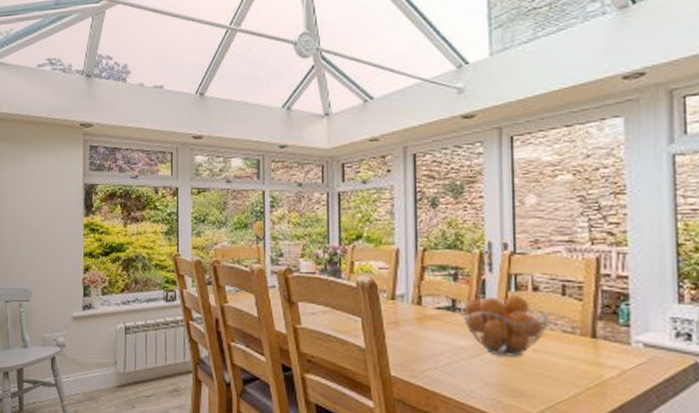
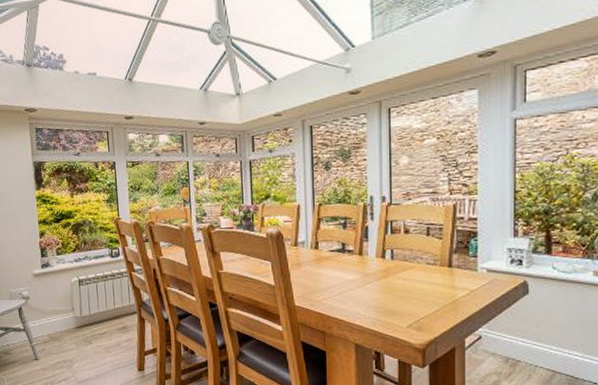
fruit basket: present [461,295,549,357] -> none [349,237,417,286]

